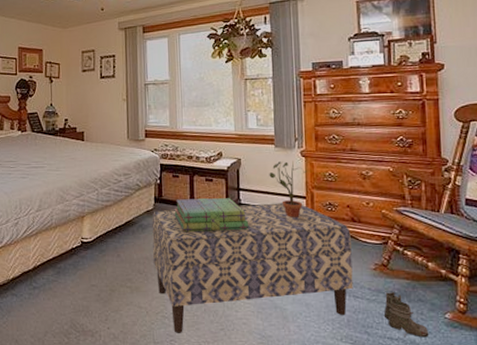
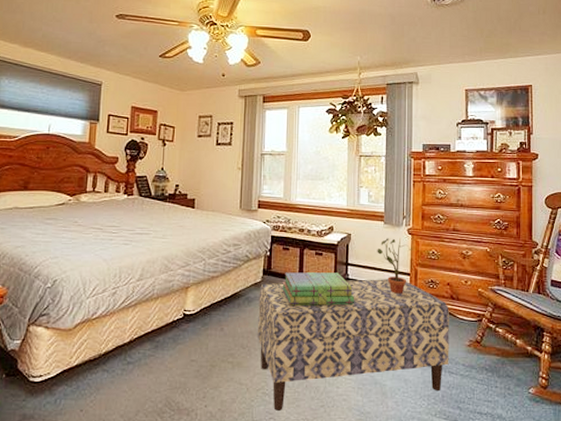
boots: present [383,291,429,338] -> none [475,367,515,412]

